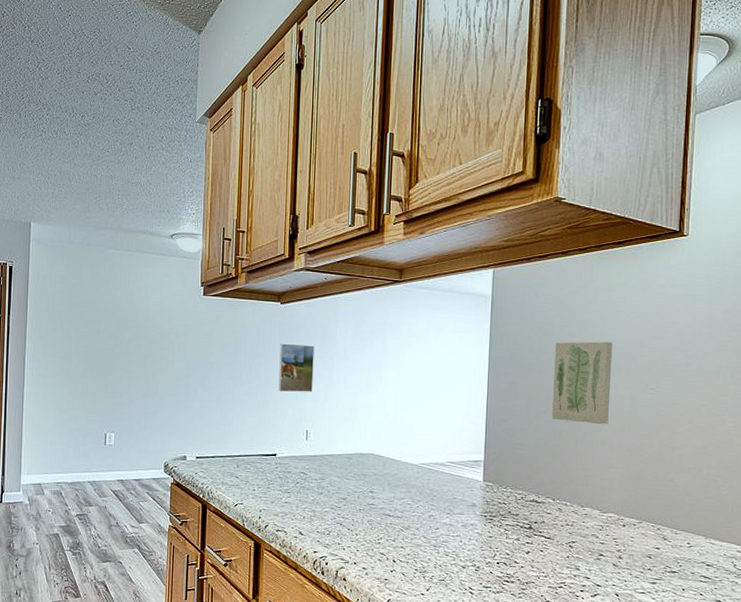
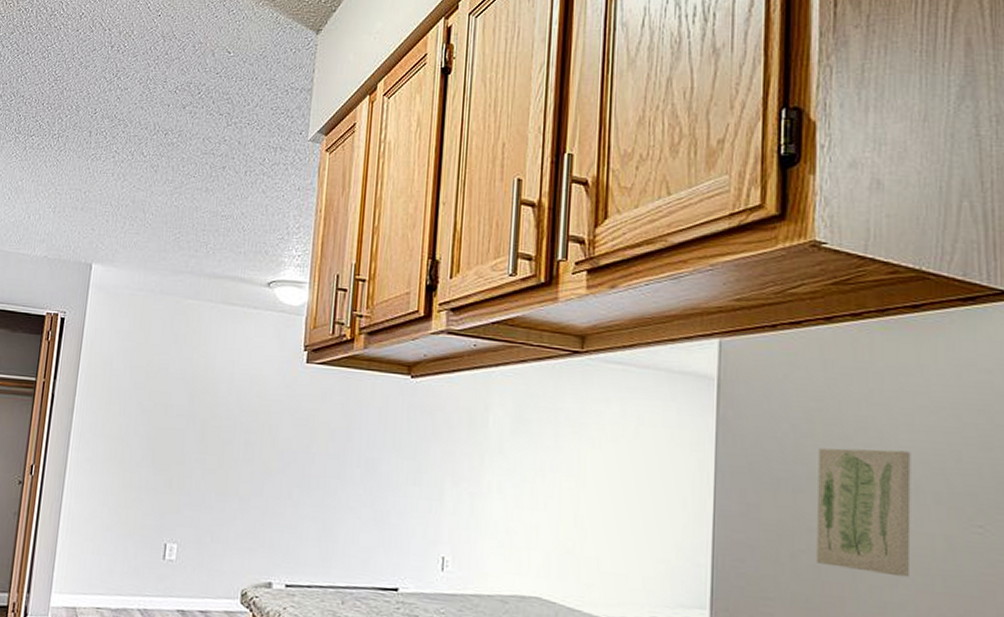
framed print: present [278,343,314,392] -> none [404,432,457,503]

